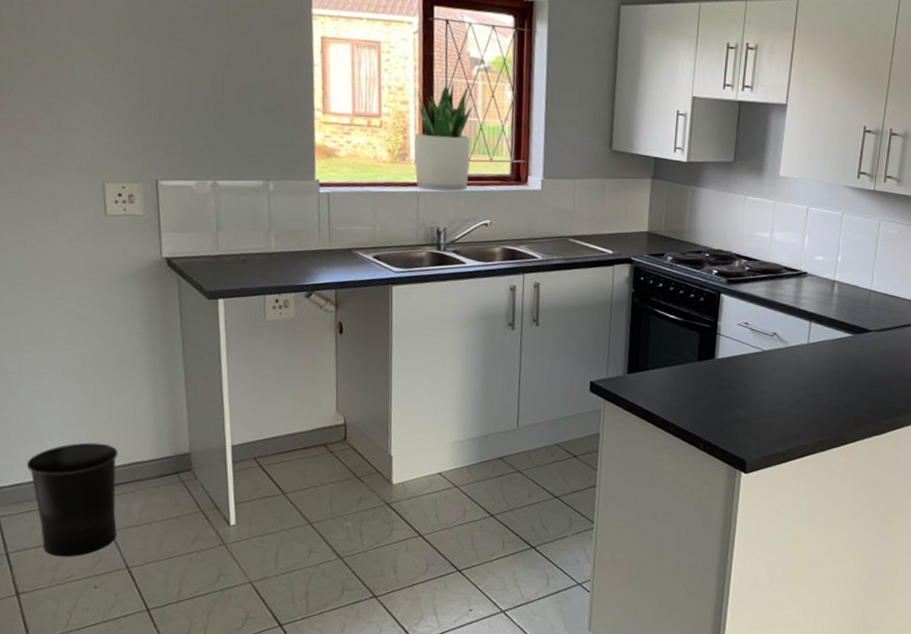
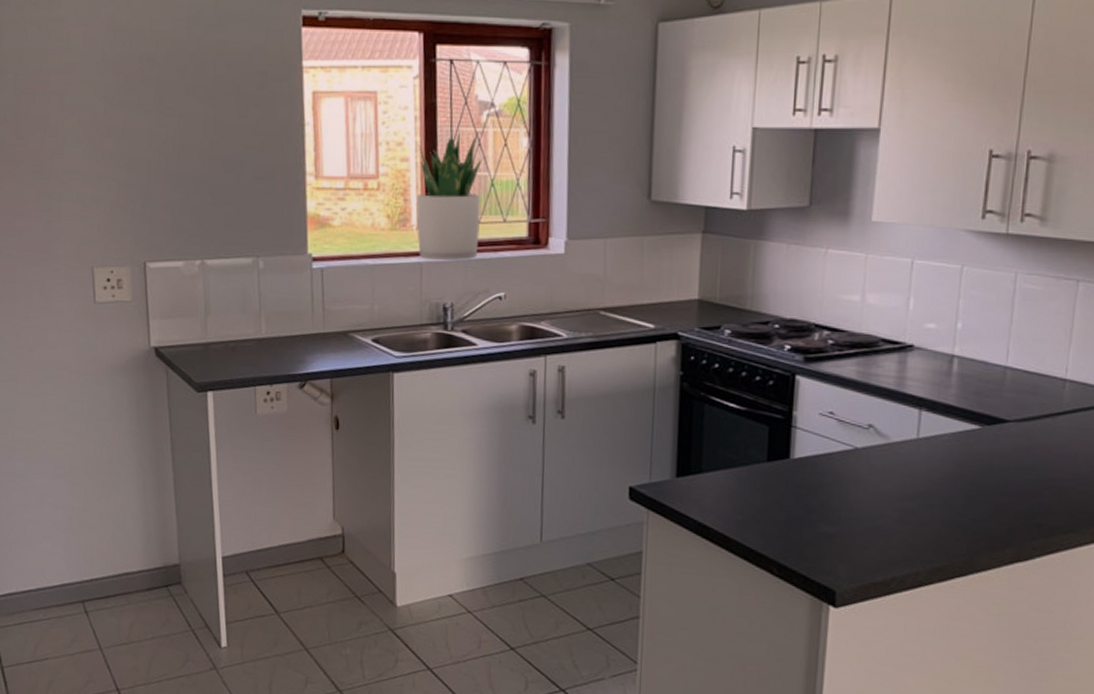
waste bin: present [26,442,118,557] -> none [20,550,108,675]

